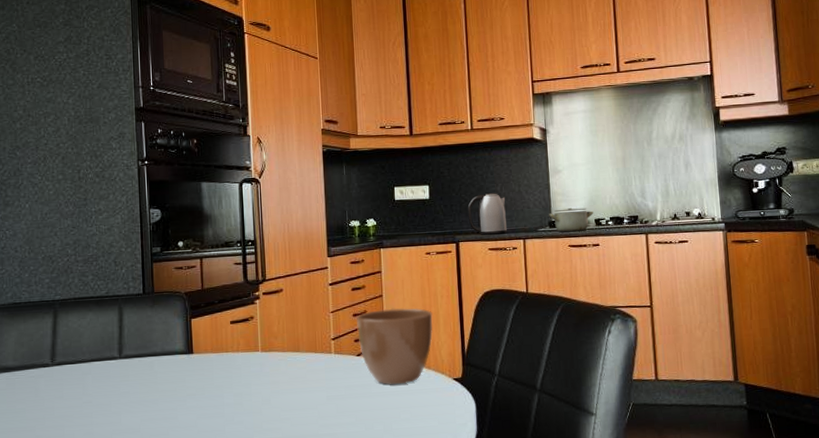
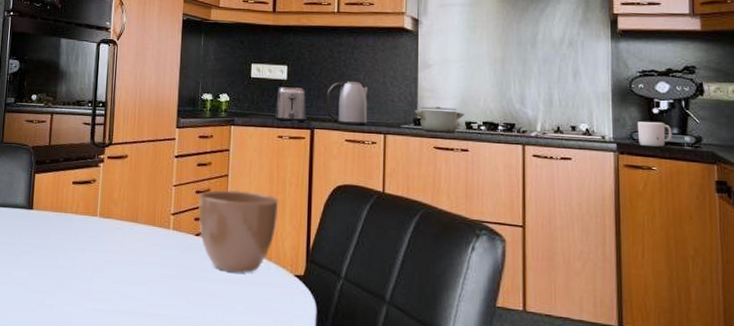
toaster: none [421,205,451,240] -> present [276,87,307,124]
mug: none [740,200,770,223] -> present [637,122,673,148]

